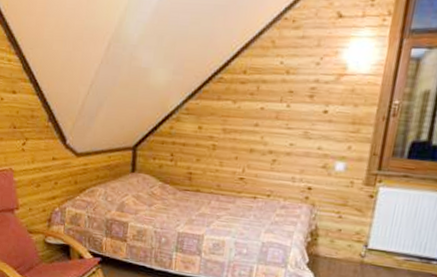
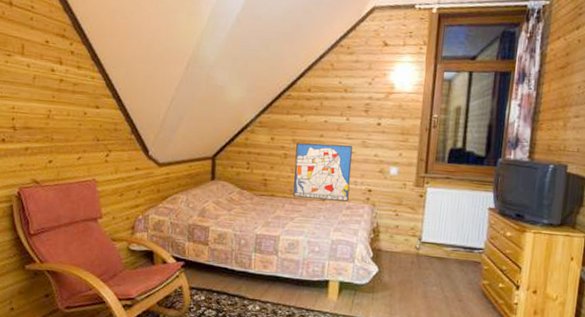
wall art: none [220,132,292,200] -> present [293,142,352,202]

